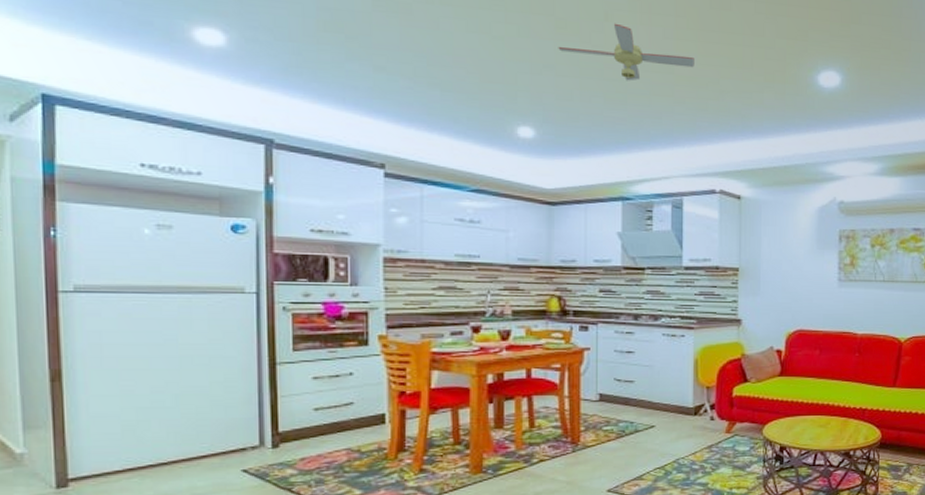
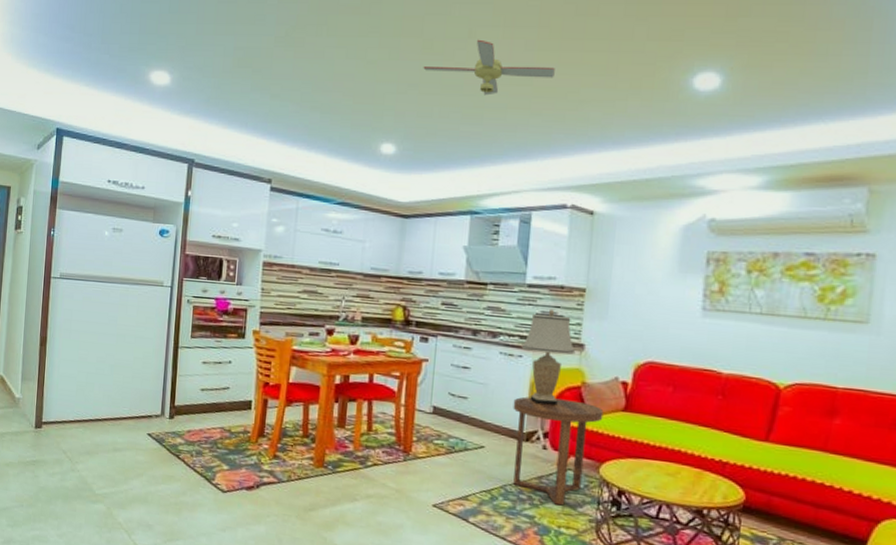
side table: none [679,372,763,469] -> present [513,396,604,506]
table lamp: none [683,289,734,380] -> present [521,309,576,406]

